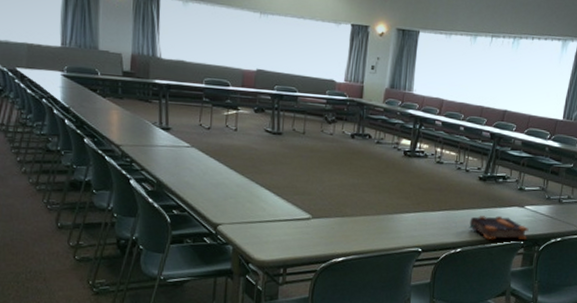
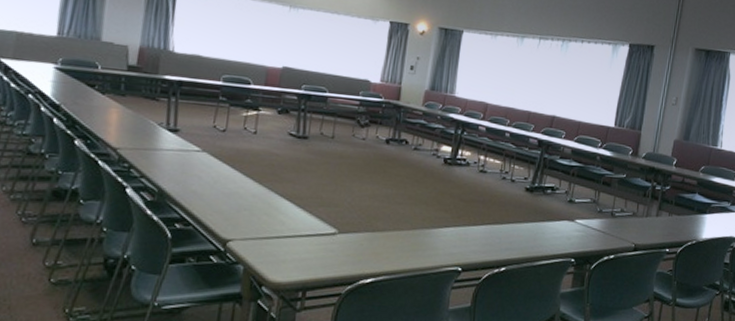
bible: present [469,216,529,240] -> none [514,230,580,258]

